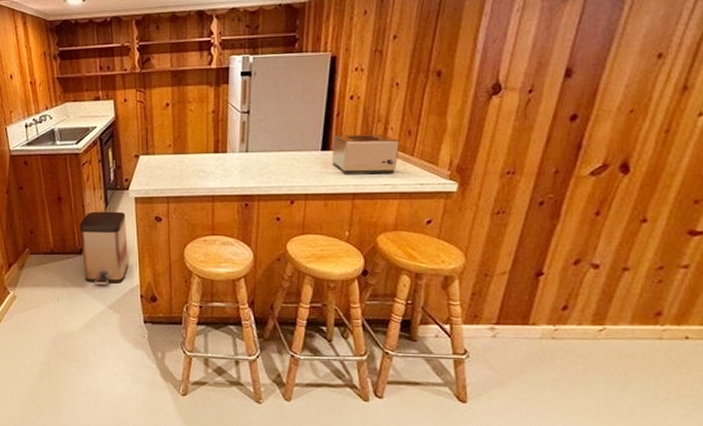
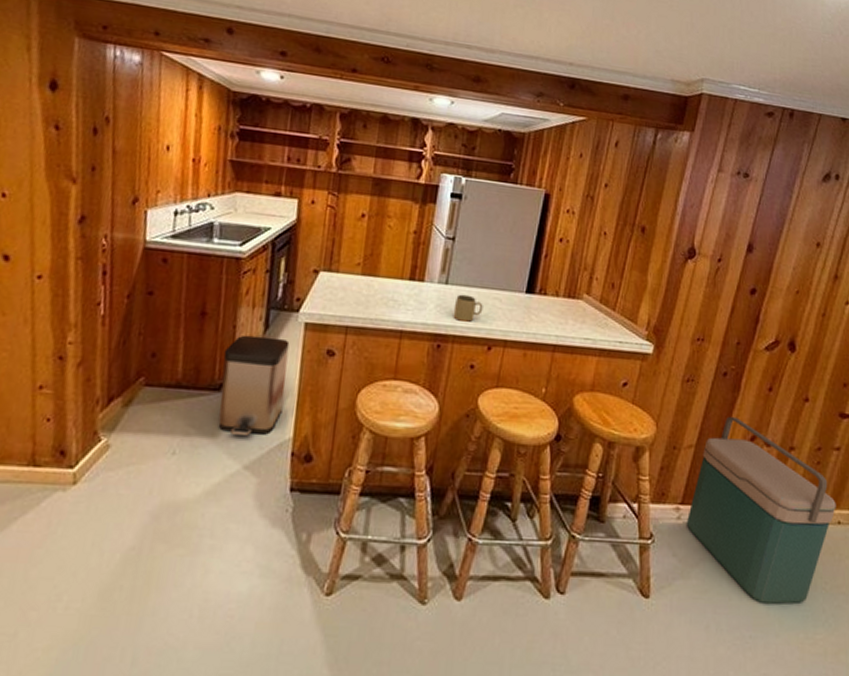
mug: none [256,159,282,182] -> present [453,294,483,322]
toaster: present [331,133,401,175] -> none [535,278,604,328]
cooler: none [503,243,683,412] -> present [687,416,836,605]

